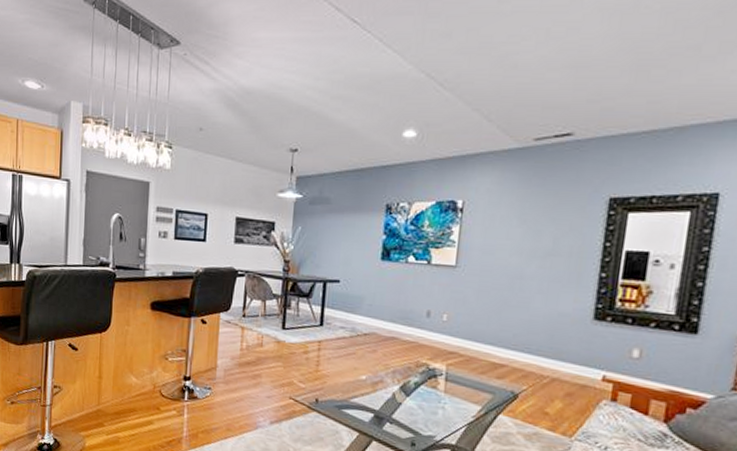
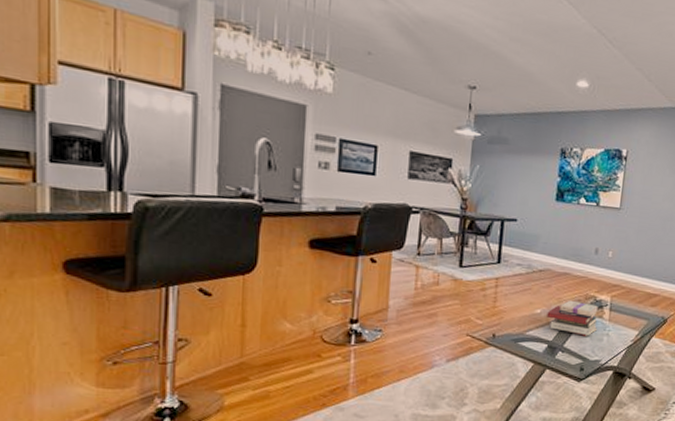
books: none [372,367,431,408] -> present [546,300,598,336]

